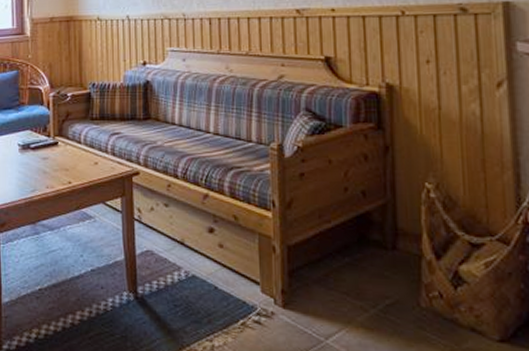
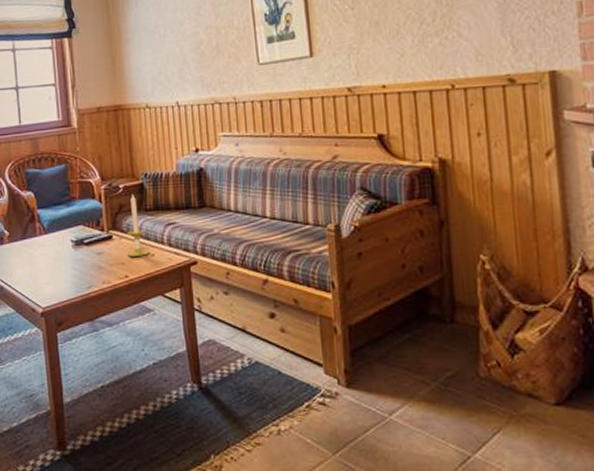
candle: none [71,102,94,163] -> present [126,193,150,257]

